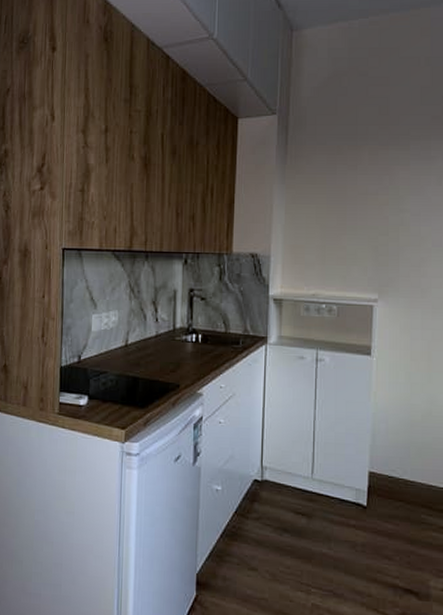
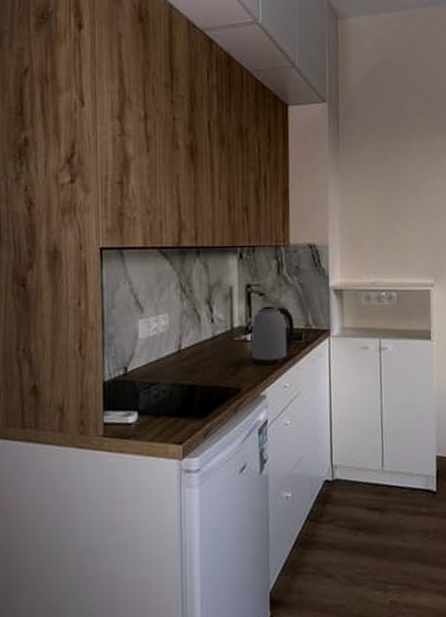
kettle: none [190,310,233,365] -> present [251,306,295,365]

